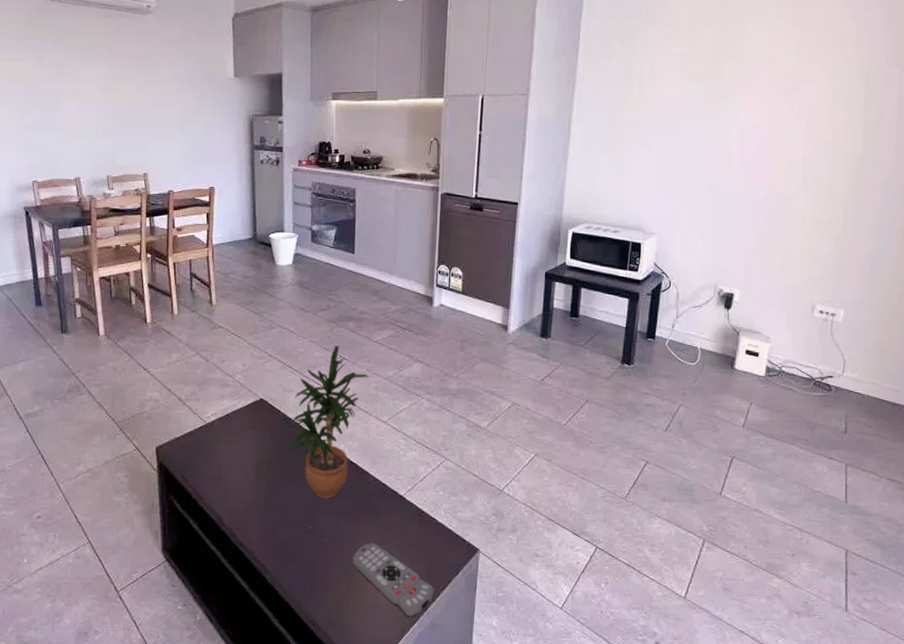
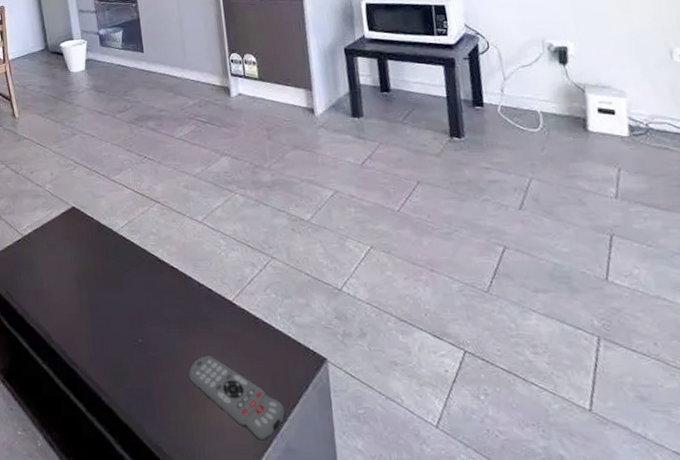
potted plant: present [288,345,370,499] -> none [105,146,178,309]

